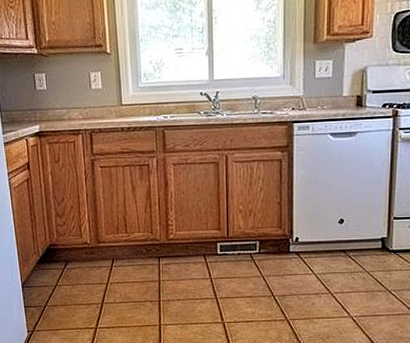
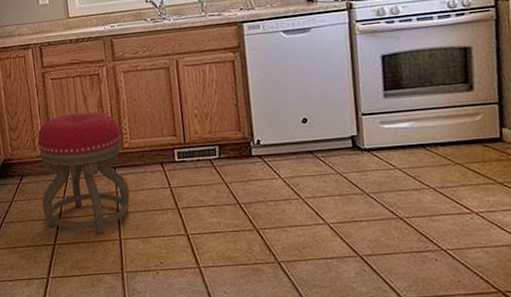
stool: none [84,202,172,319] -> present [37,112,130,234]

